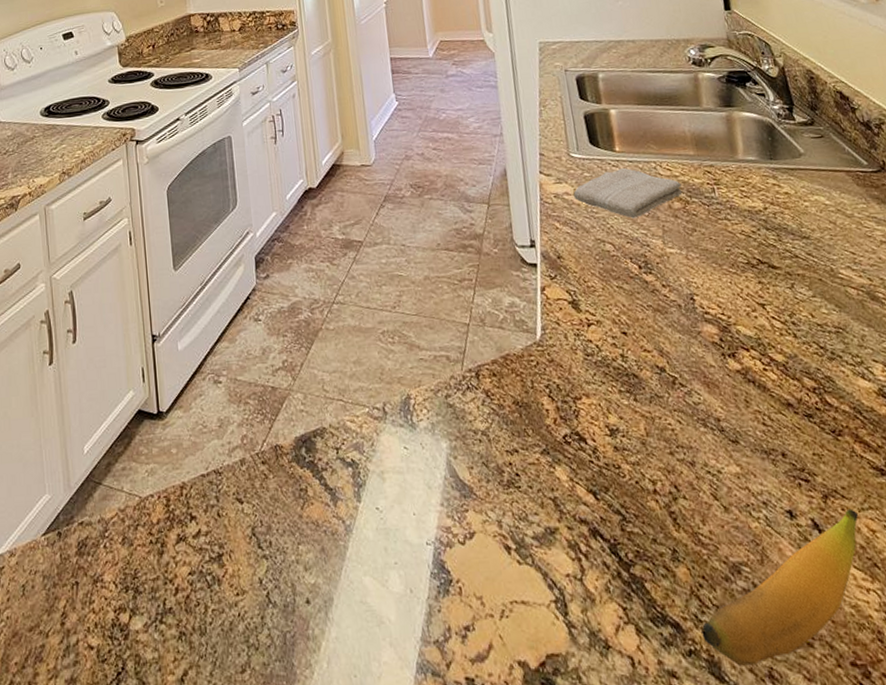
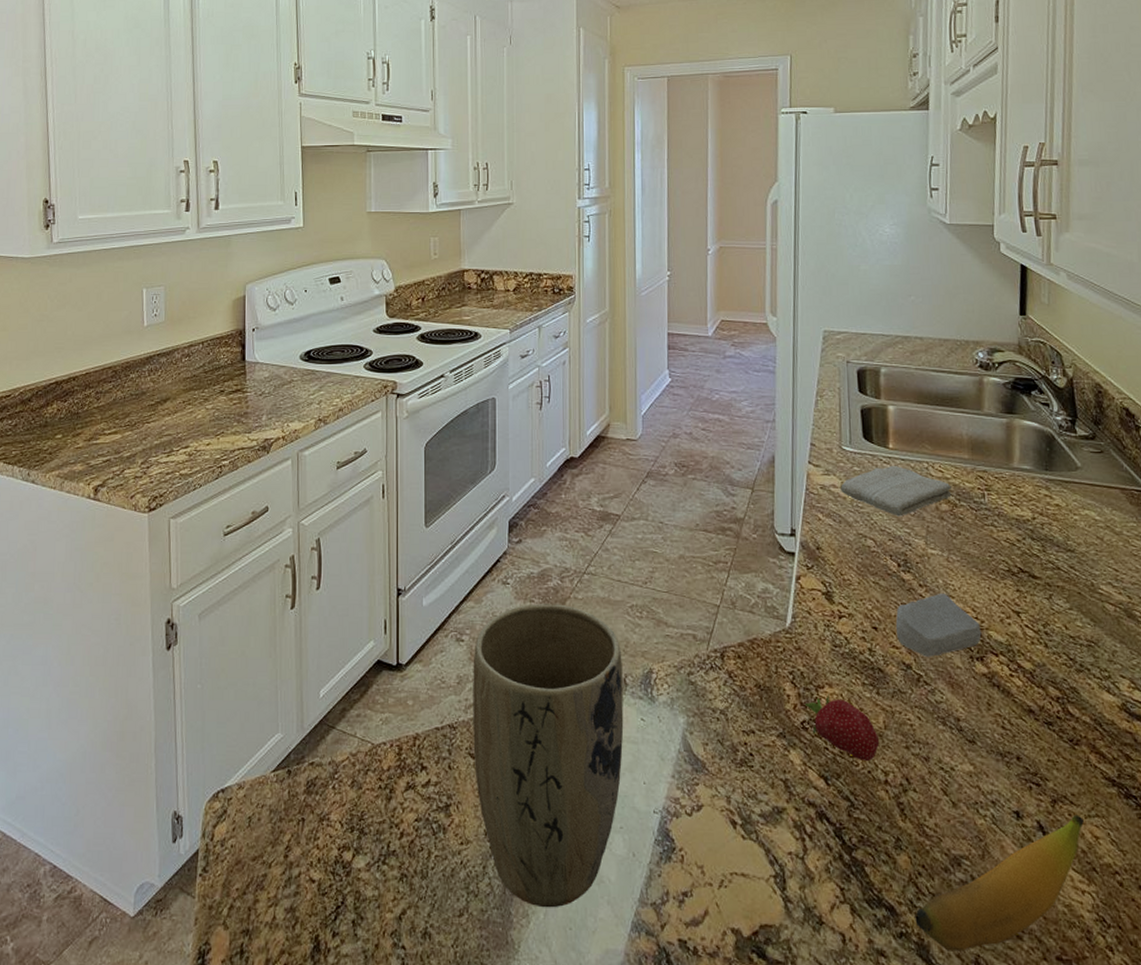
plant pot: none [232,336,390,656] -> present [473,604,624,908]
fruit: none [564,405,644,472] -> present [804,694,880,762]
soap bar: none [643,292,730,358] -> present [895,594,982,657]

